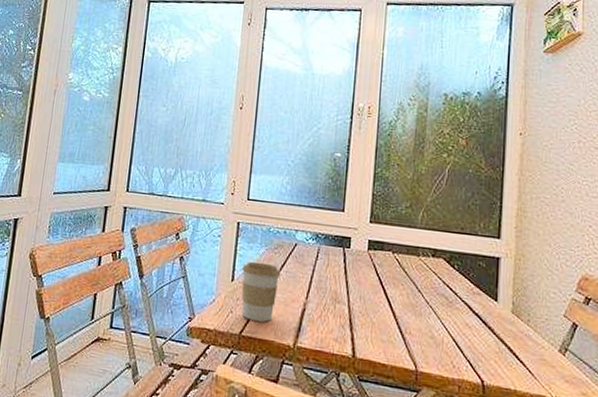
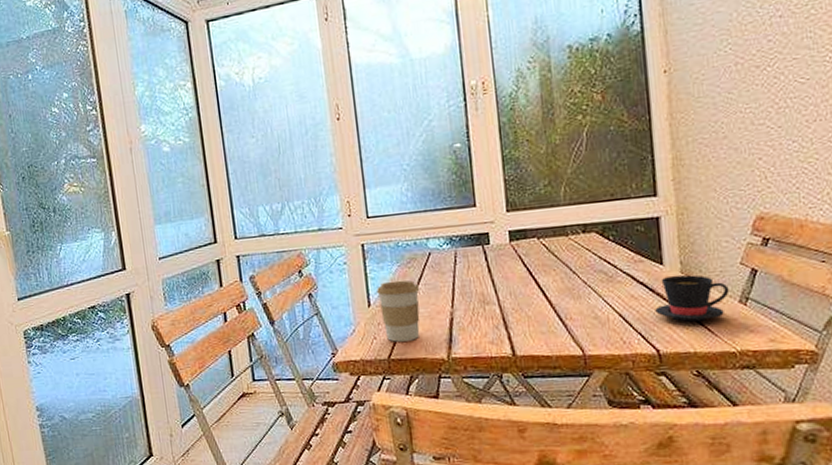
teacup: none [485,313,552,362] -> present [655,274,730,322]

